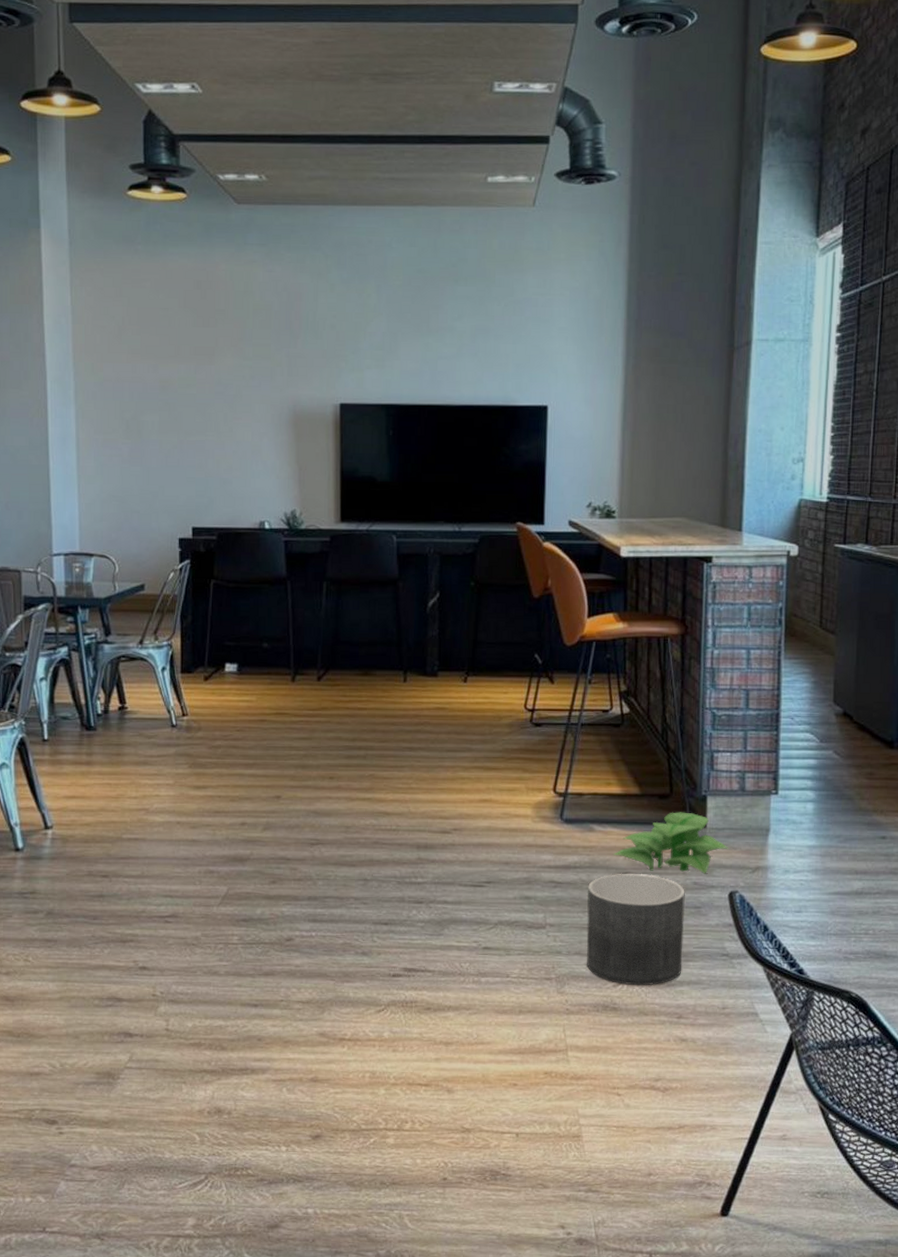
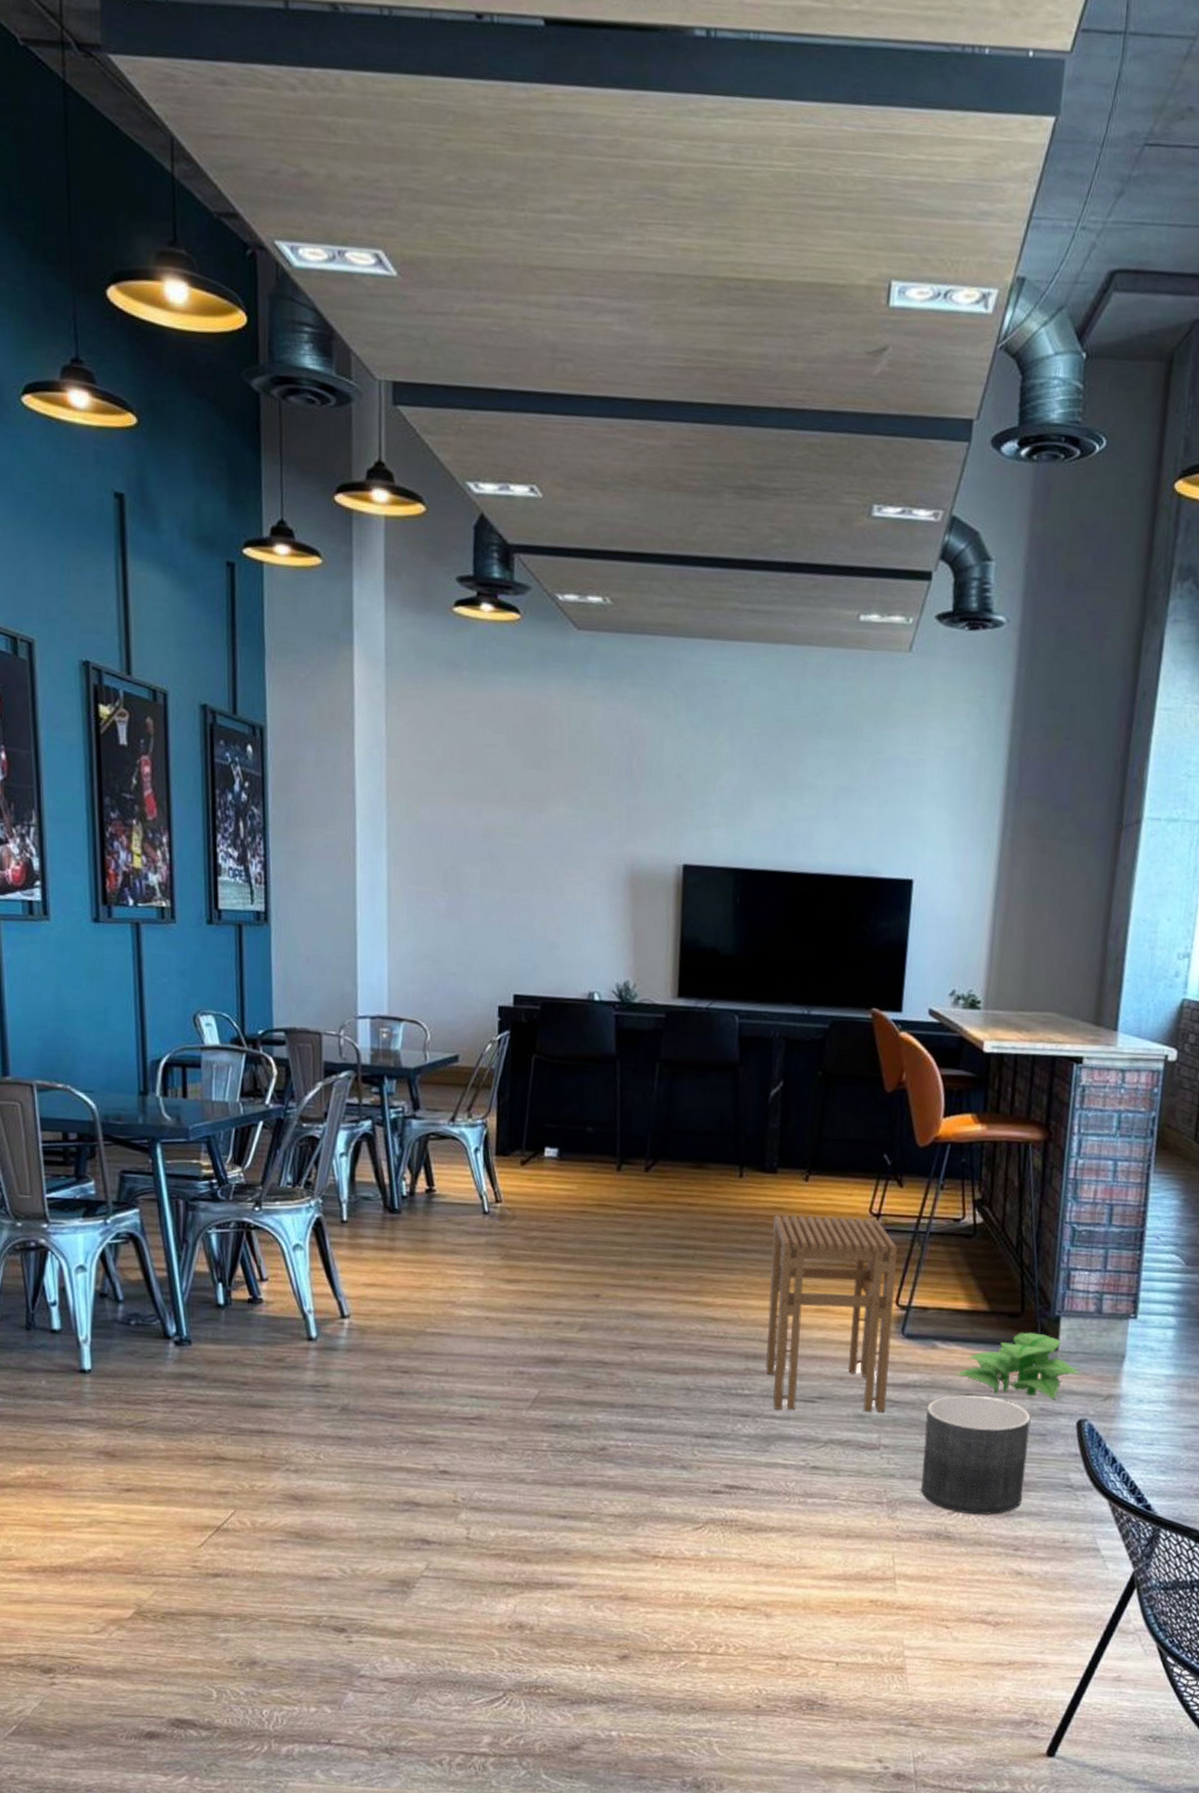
stool: none [435,713,552,895] -> present [765,1215,897,1413]

